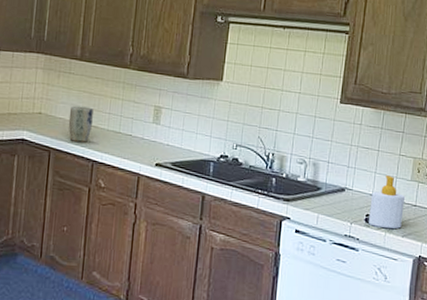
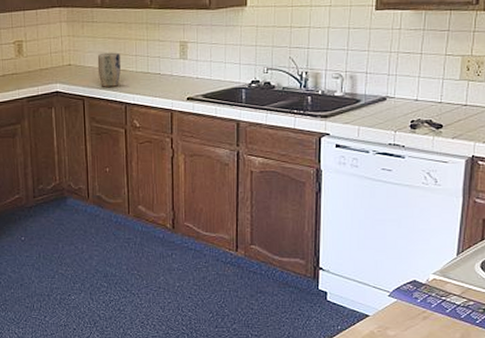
soap bottle: present [369,175,405,229] -> none [415,78,453,133]

